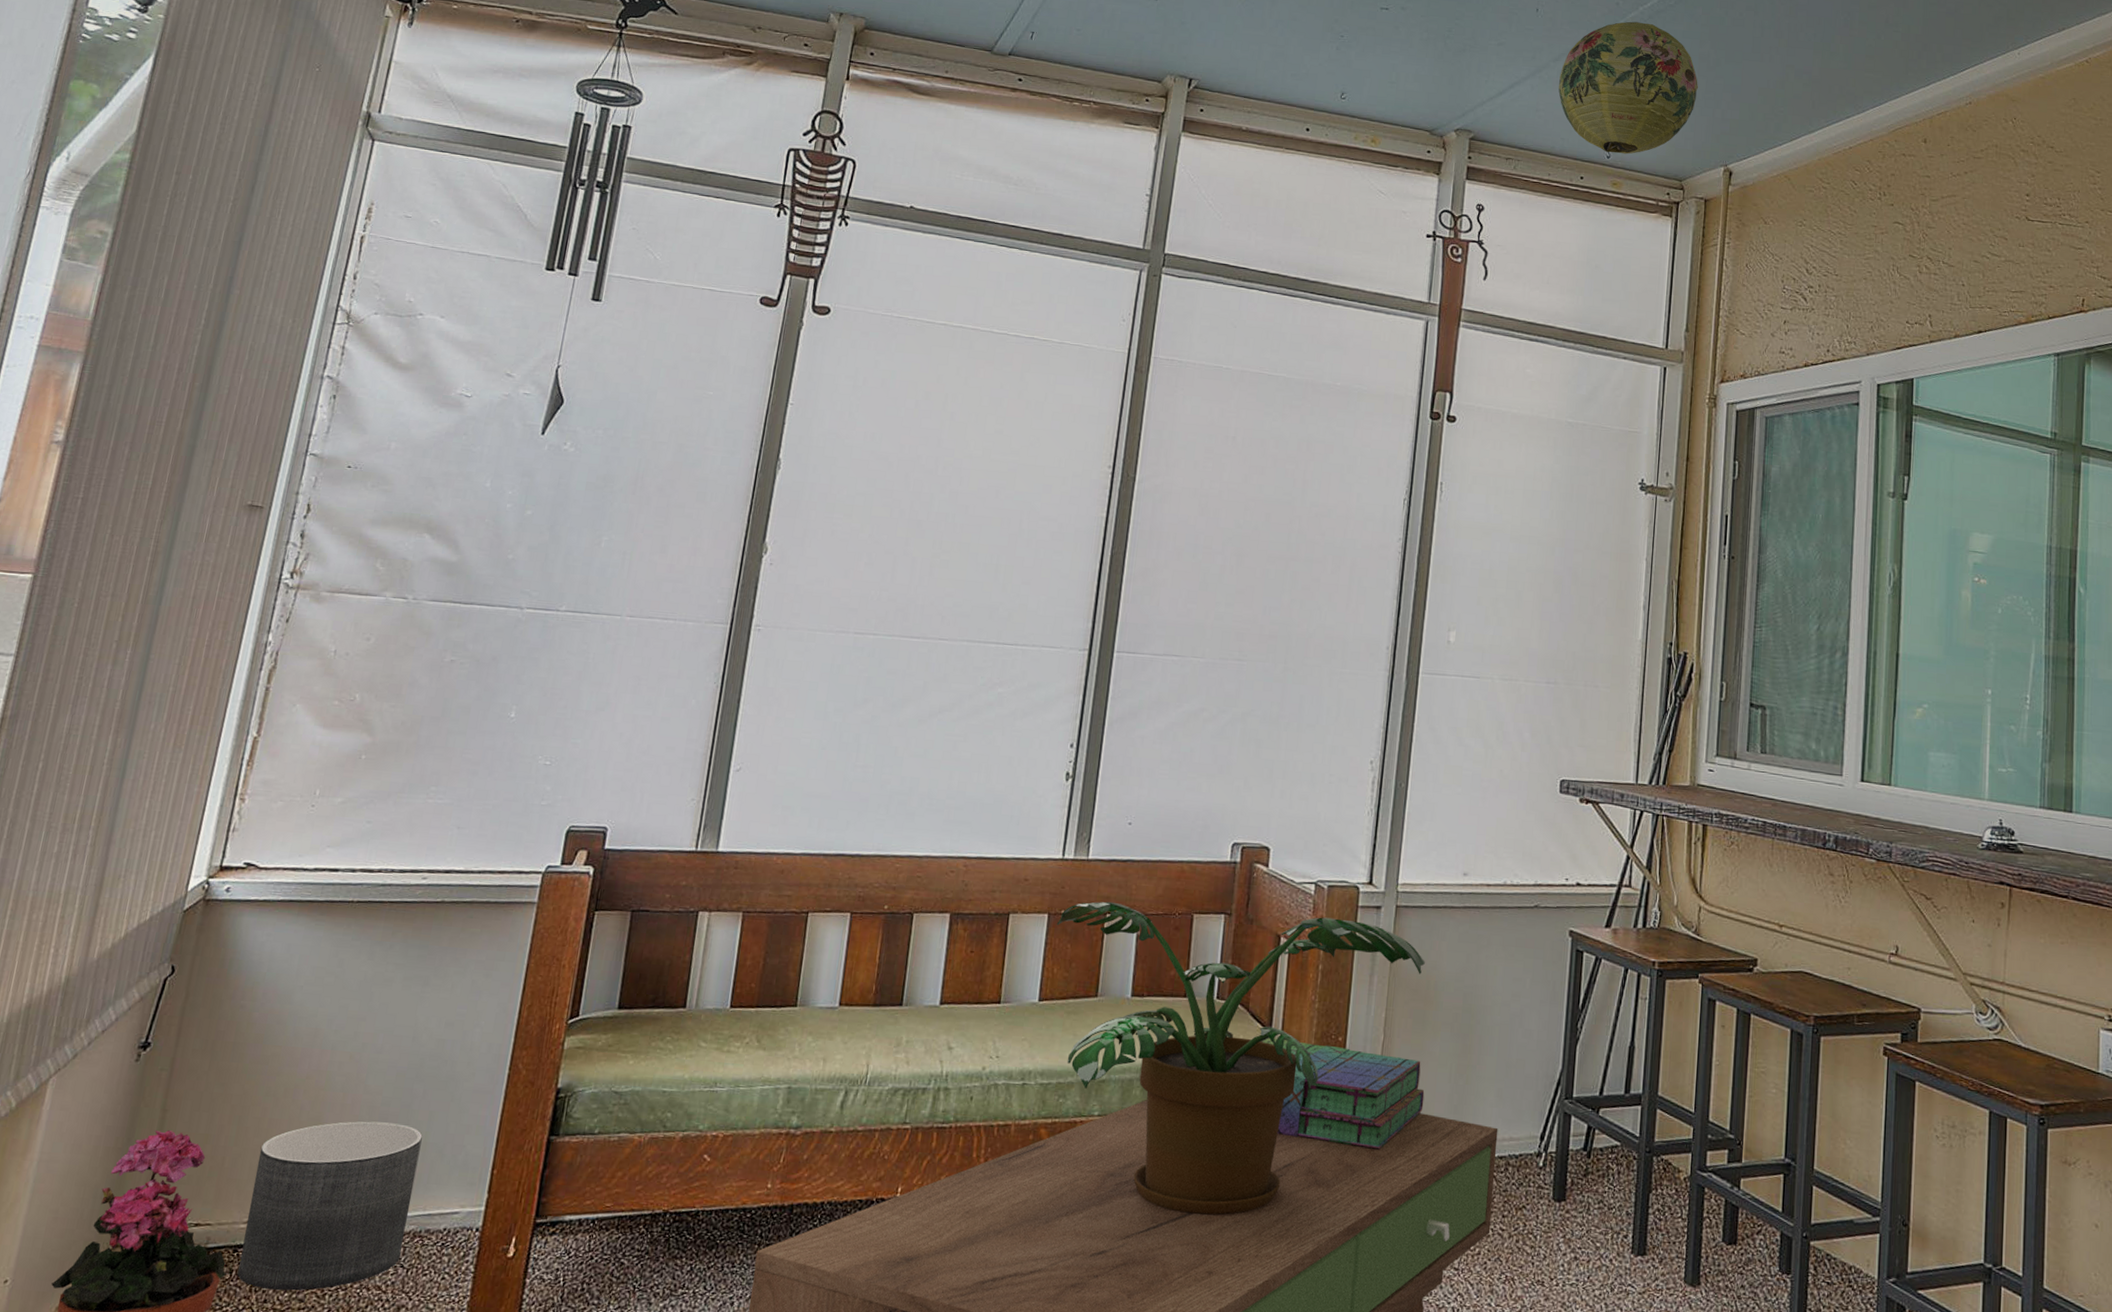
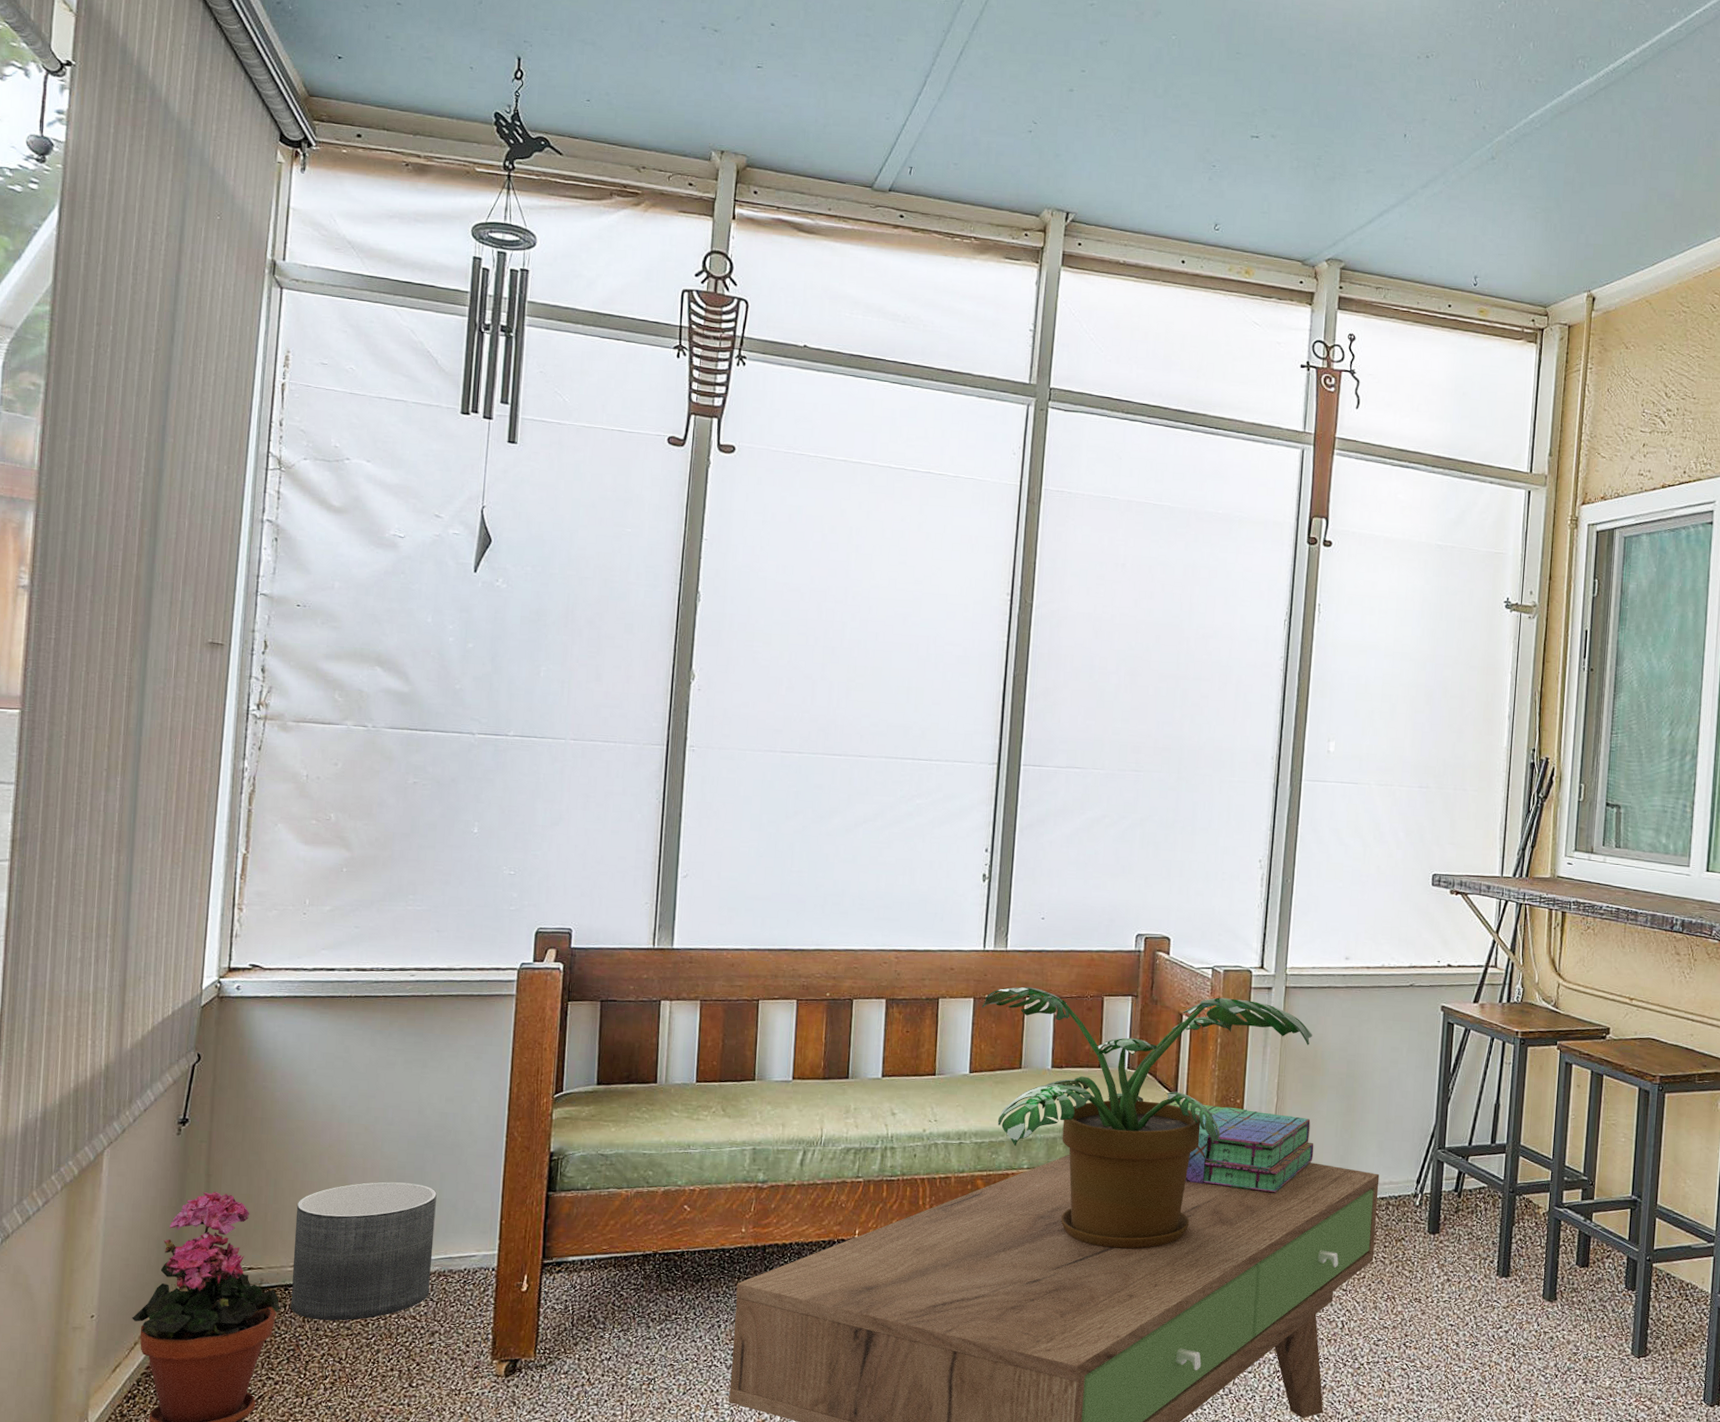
paper lantern: present [1558,21,1699,154] -> none [1426,146,1564,282]

